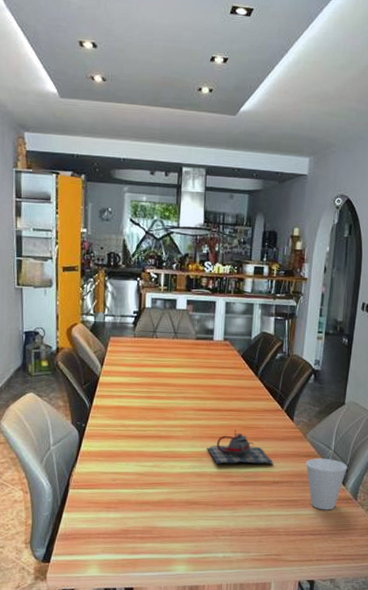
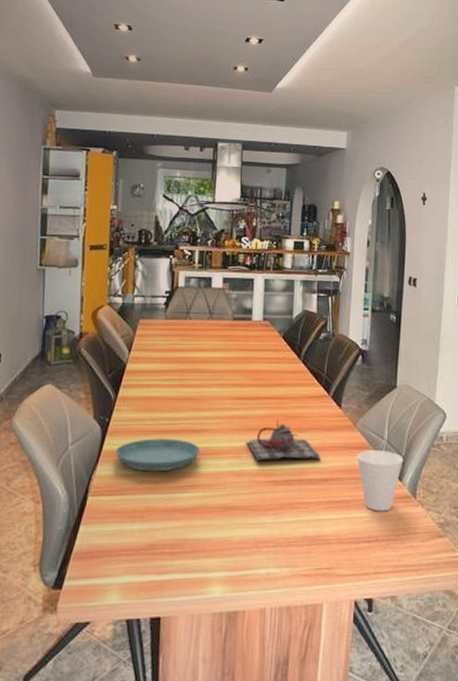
saucer: none [92,442,167,471] -> present [115,438,201,472]

